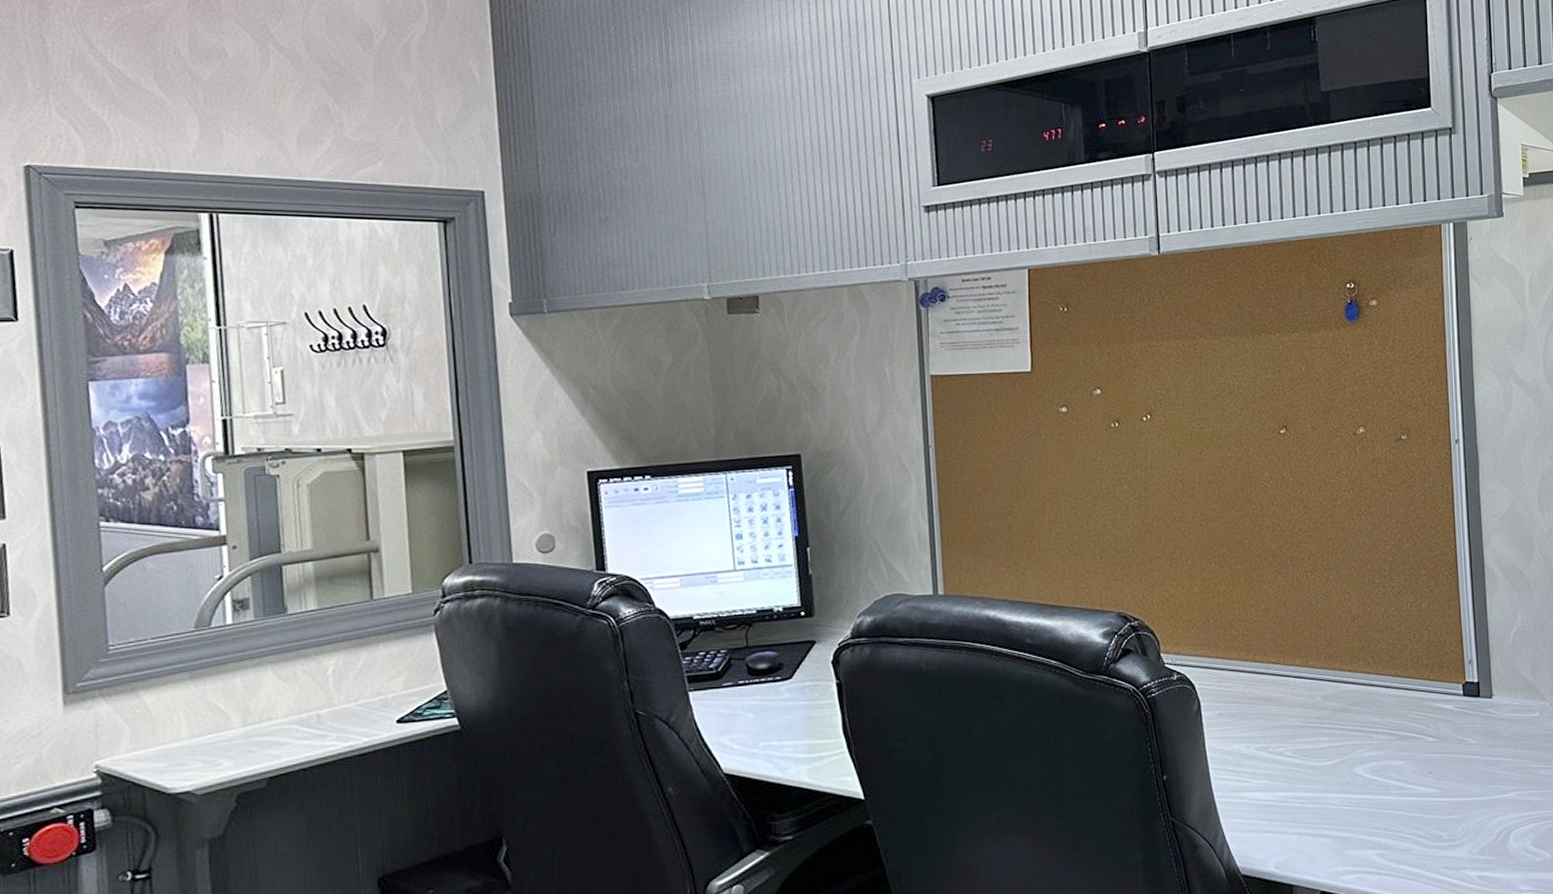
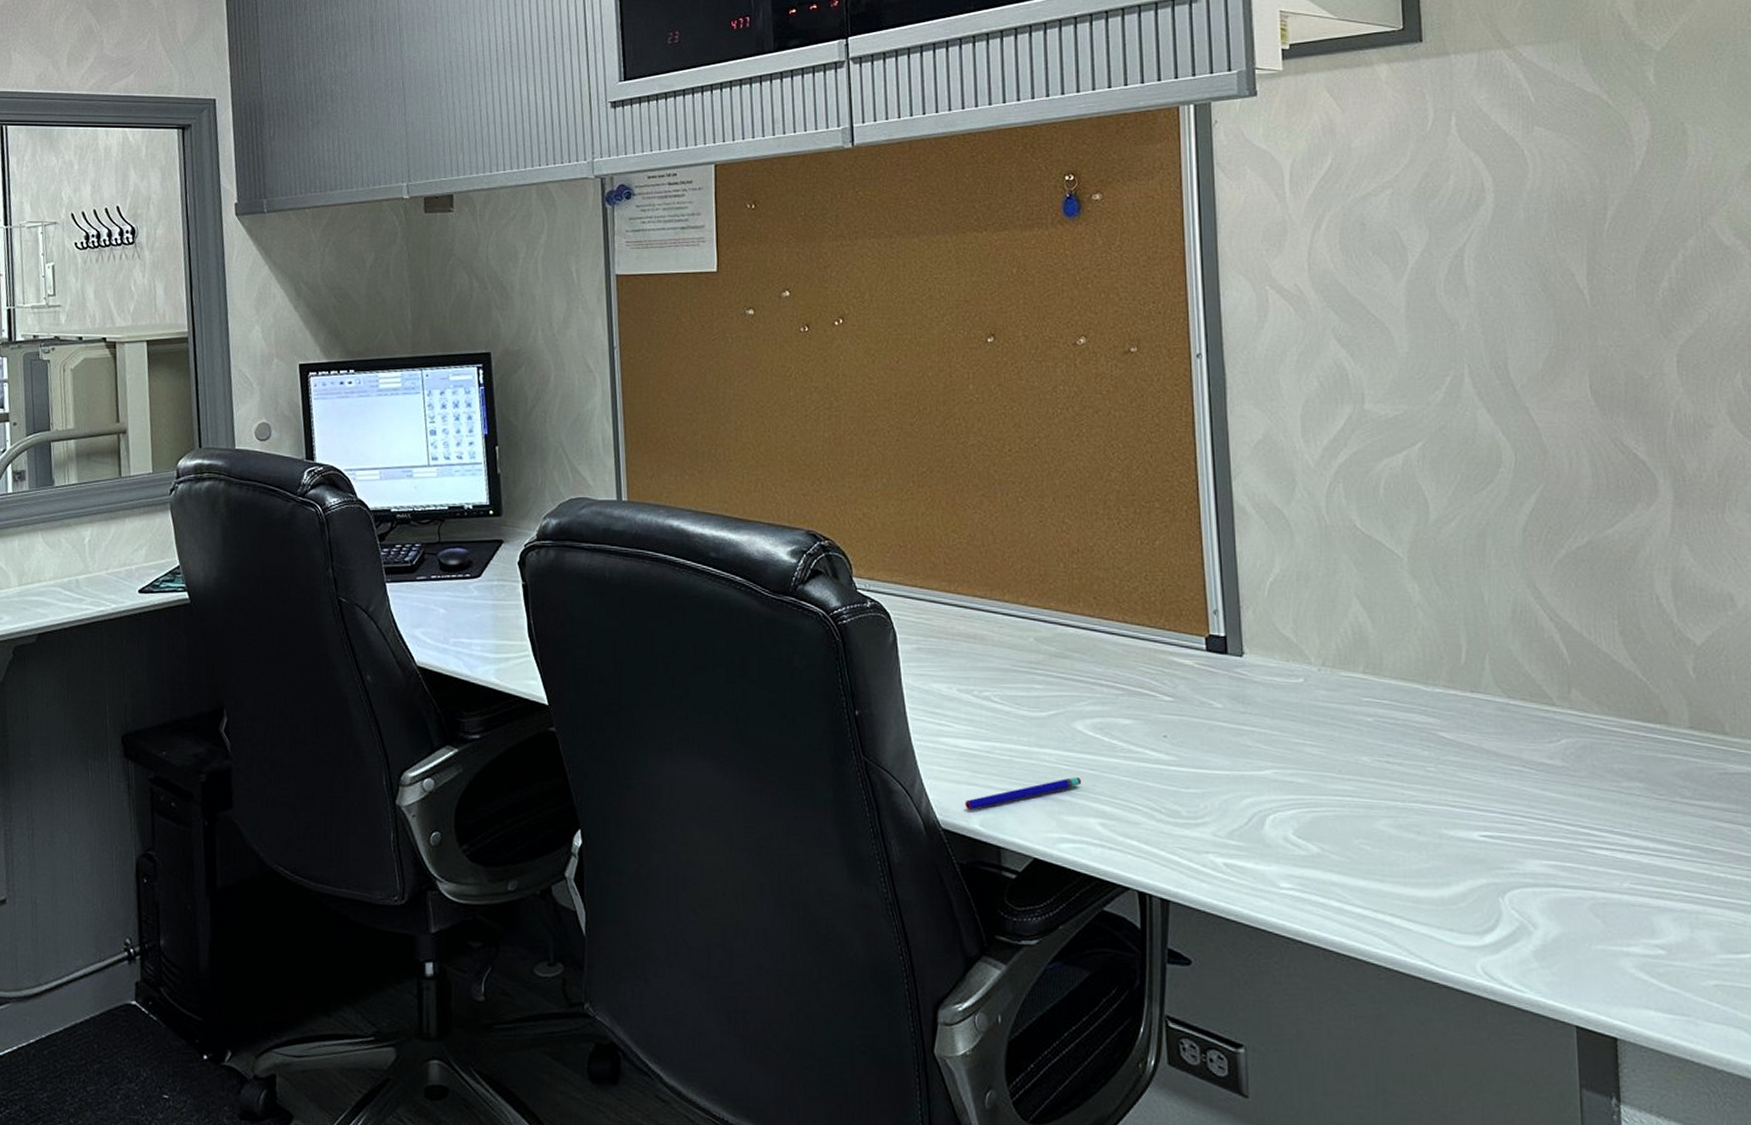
pen: none [1261,816,1362,856] -> present [965,777,1082,811]

